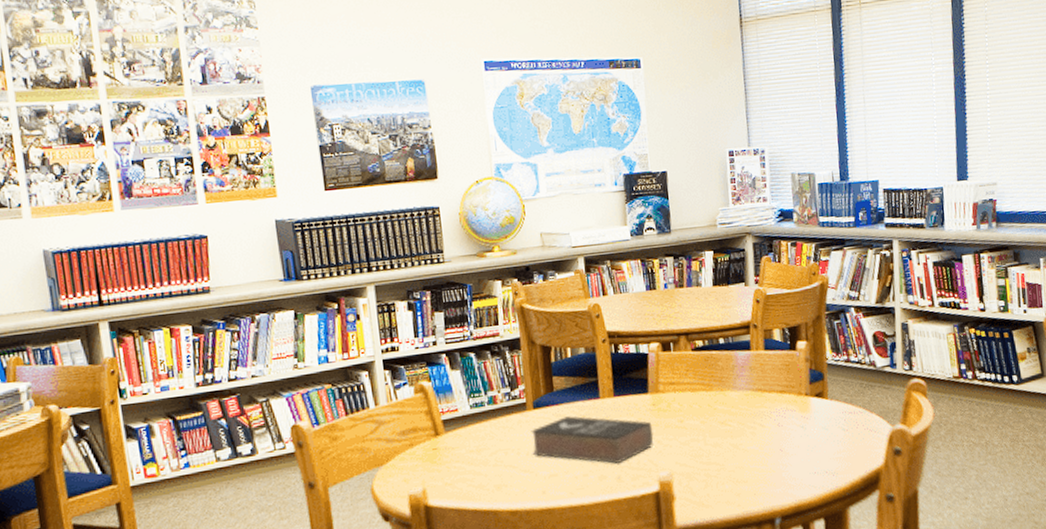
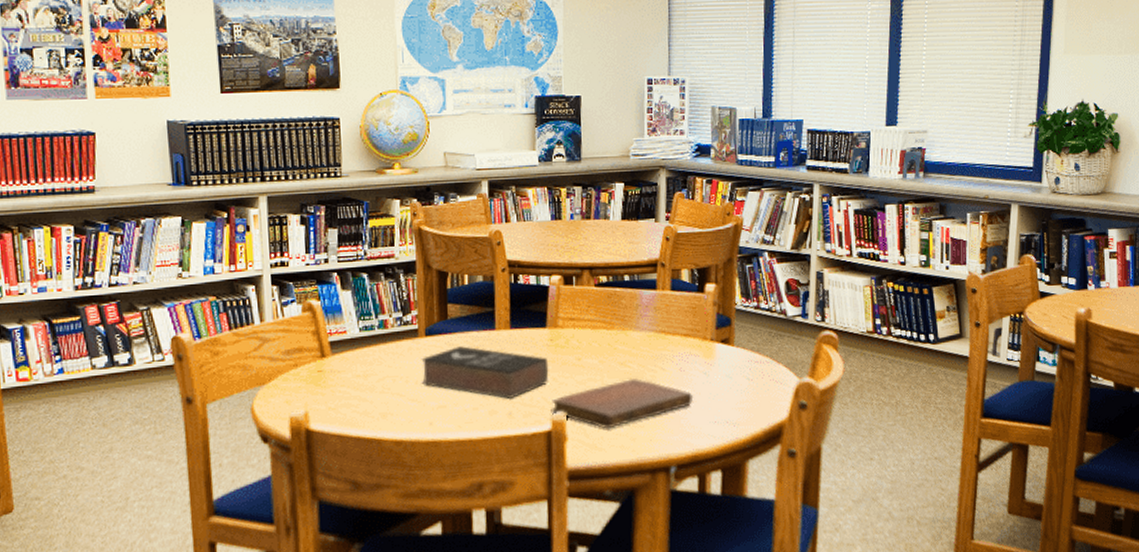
notebook: none [657,436,793,486] -> present [551,379,694,429]

